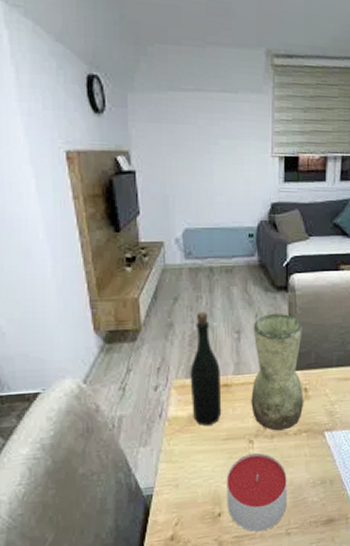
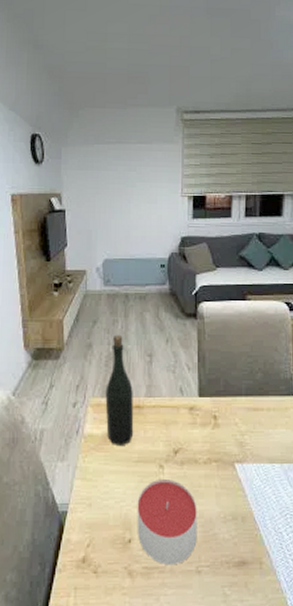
vase: present [251,314,304,431] -> none [162,340,214,458]

